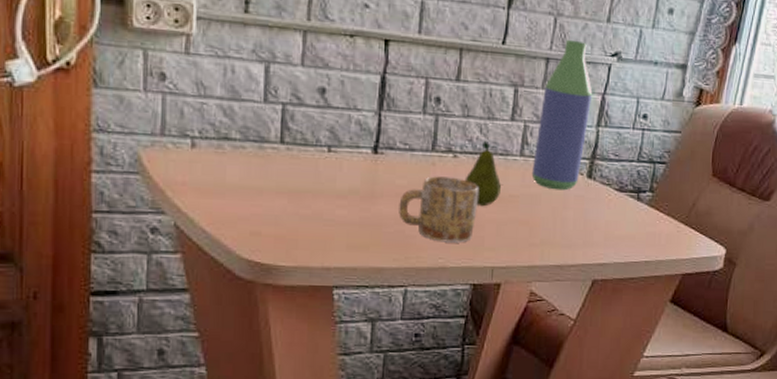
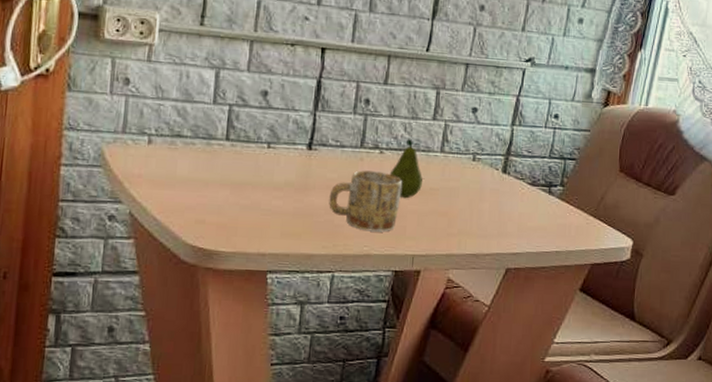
bottle: present [531,39,593,191] -> none [451,46,508,184]

